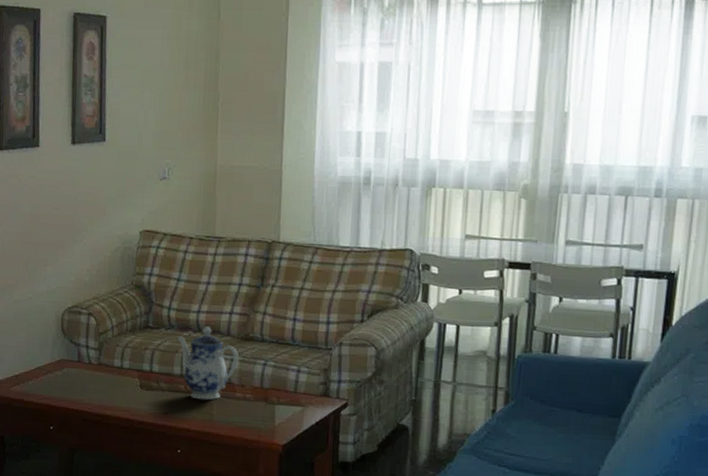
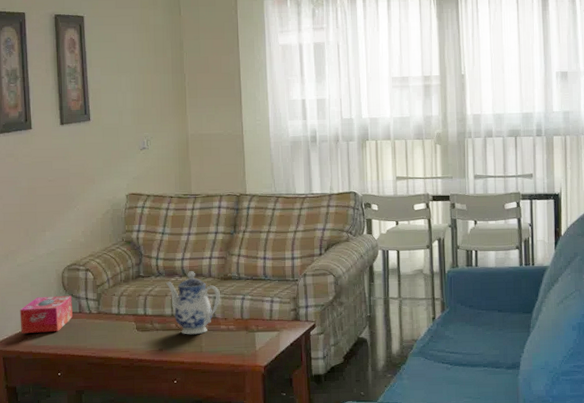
tissue box: none [13,340,71,380] -> present [19,295,73,333]

